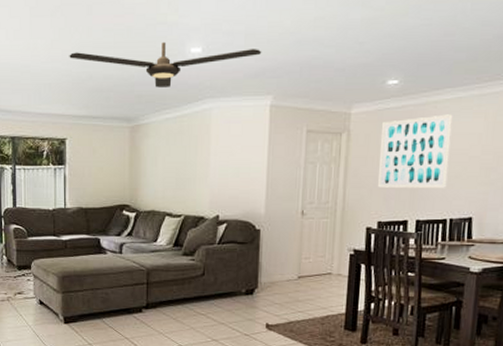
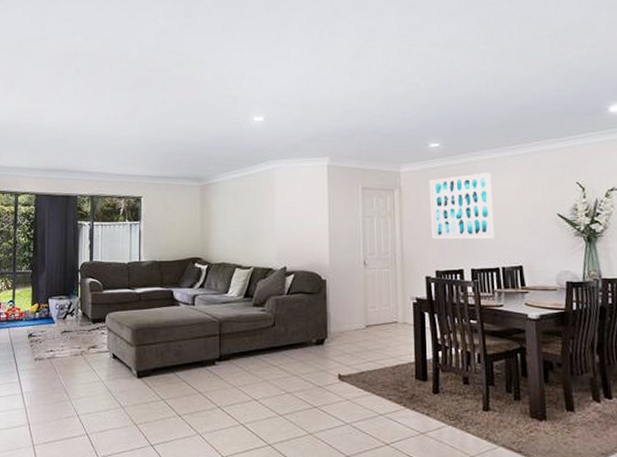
ceiling fan: present [69,41,262,88] -> none [145,112,317,151]

